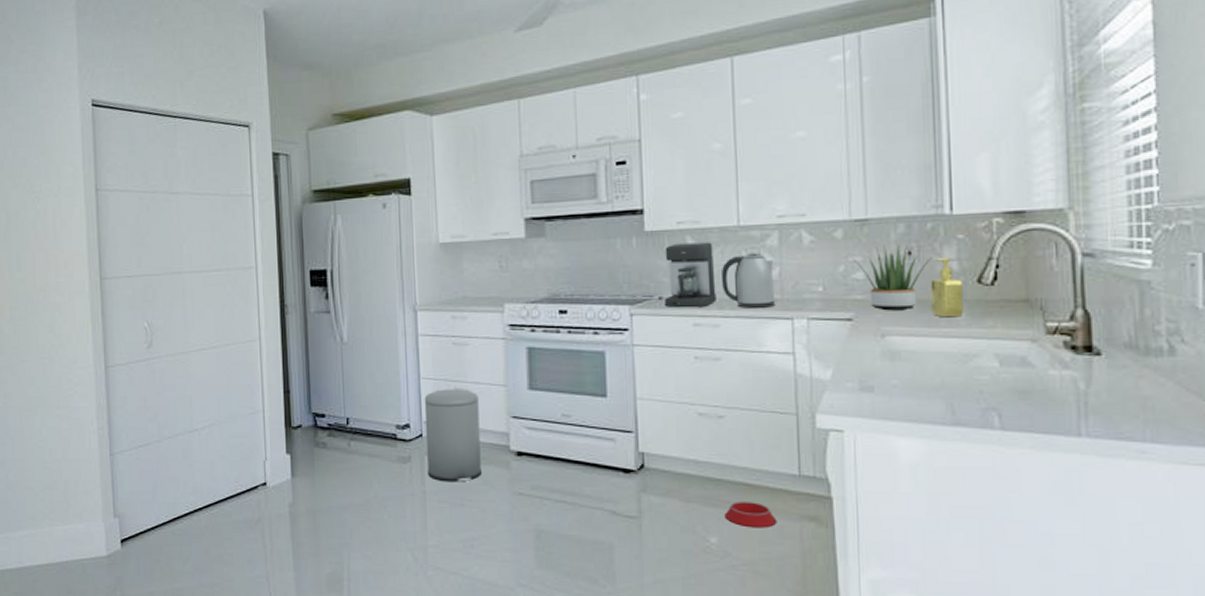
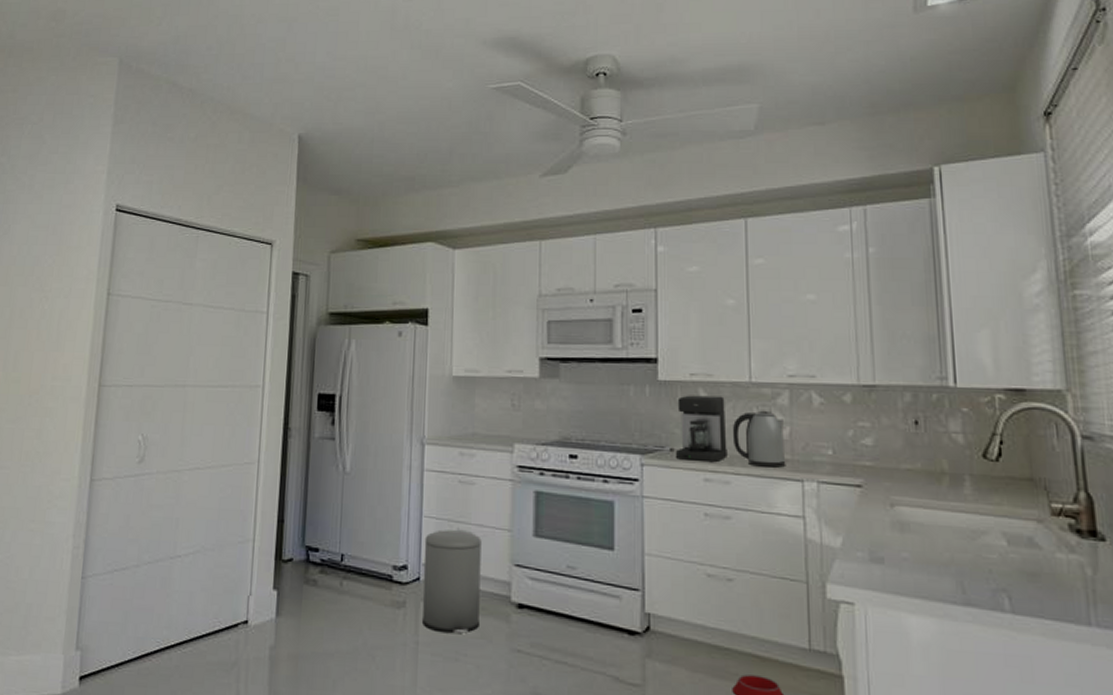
potted plant: present [850,244,933,311] -> none [859,412,939,481]
soap dispenser: present [930,258,964,318] -> none [937,430,971,492]

